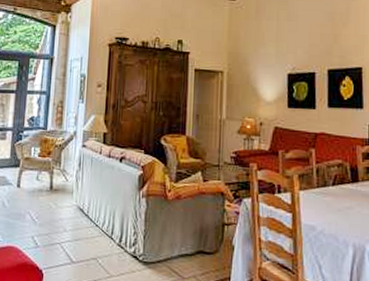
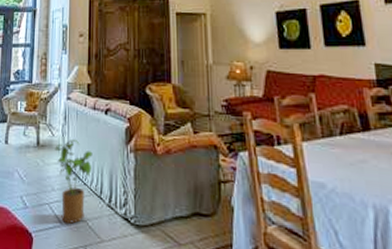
house plant: none [68,184,106,261] -> present [55,138,93,224]

